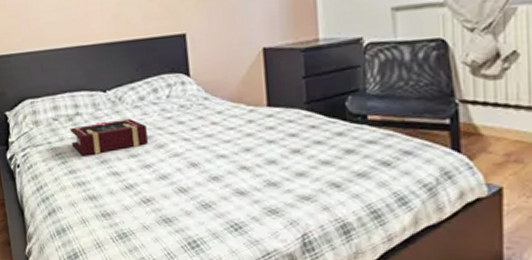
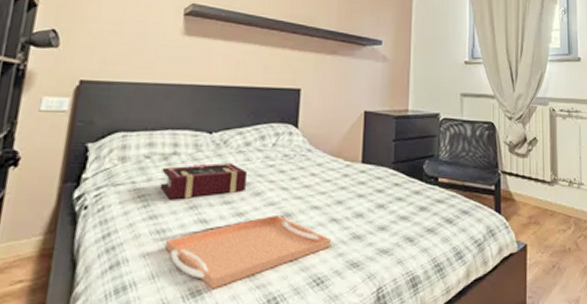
serving tray: none [88,166,245,232] -> present [165,216,332,289]

